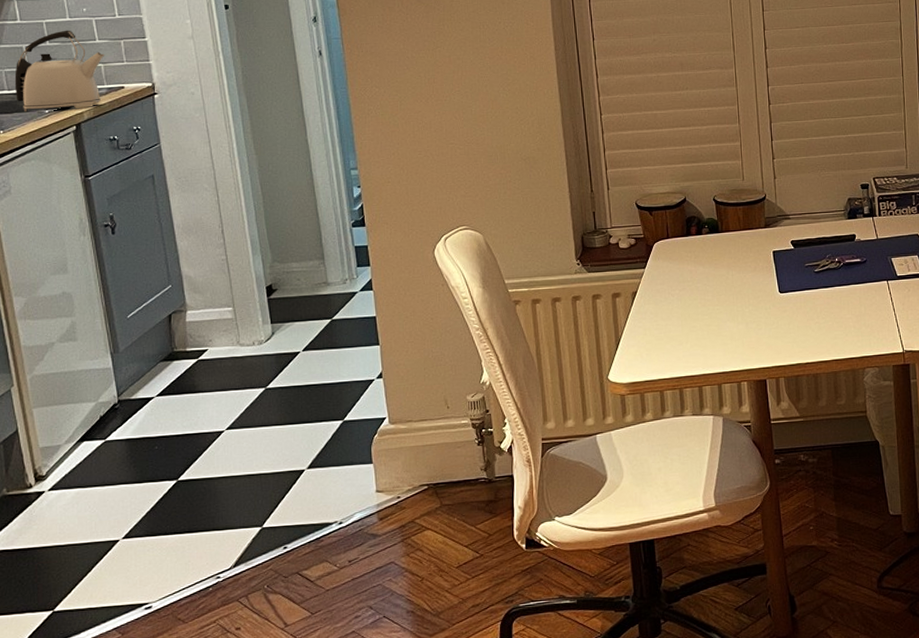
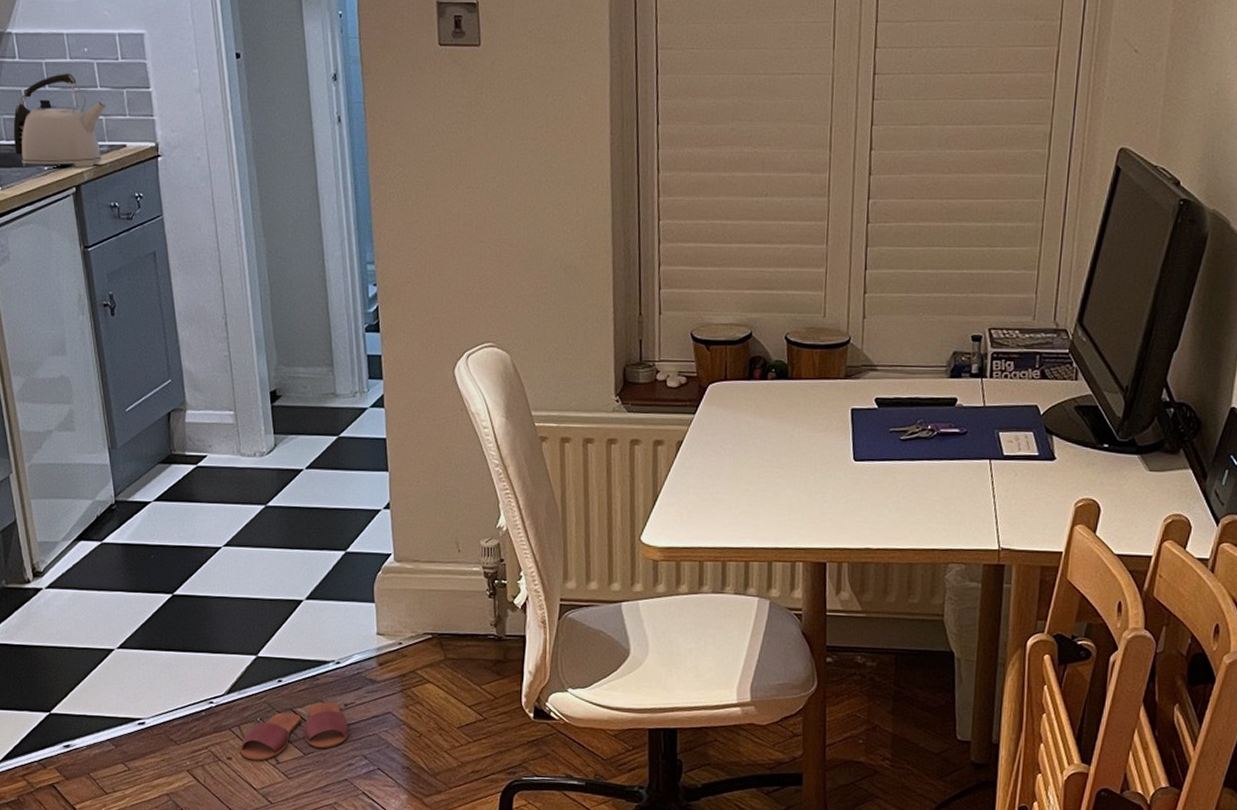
slippers: none [249,560,354,627] -> present [240,701,349,761]

